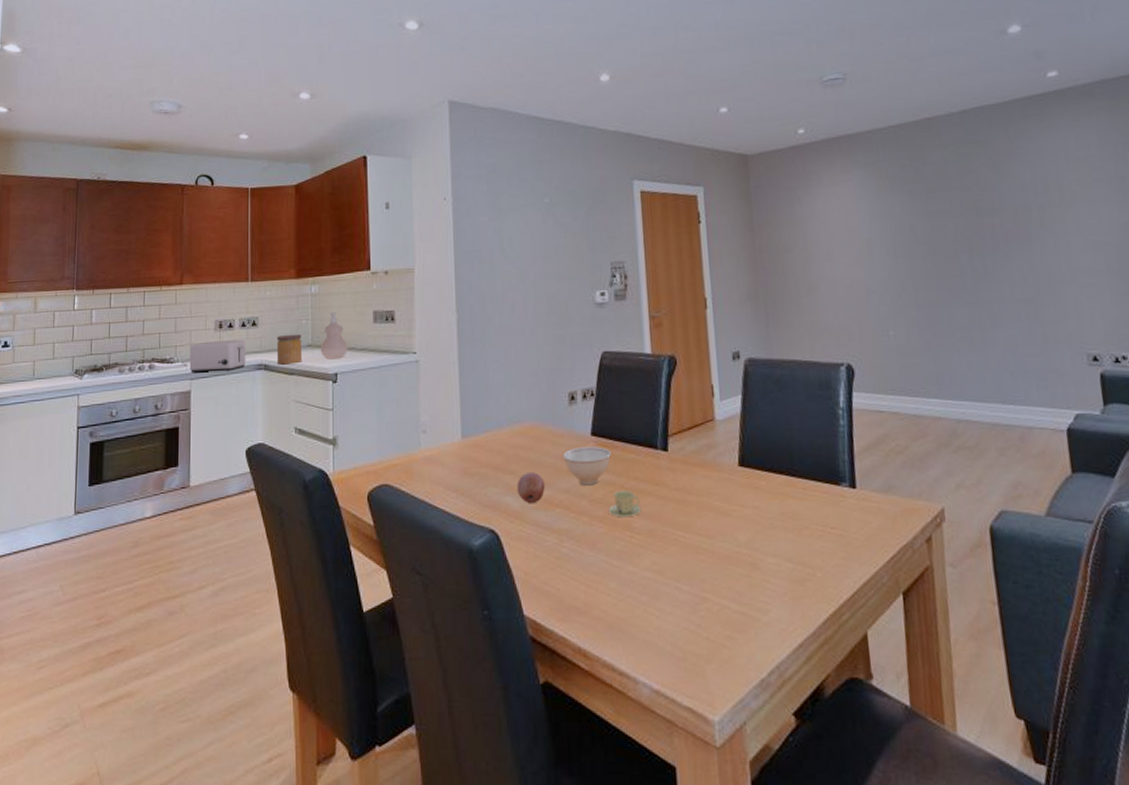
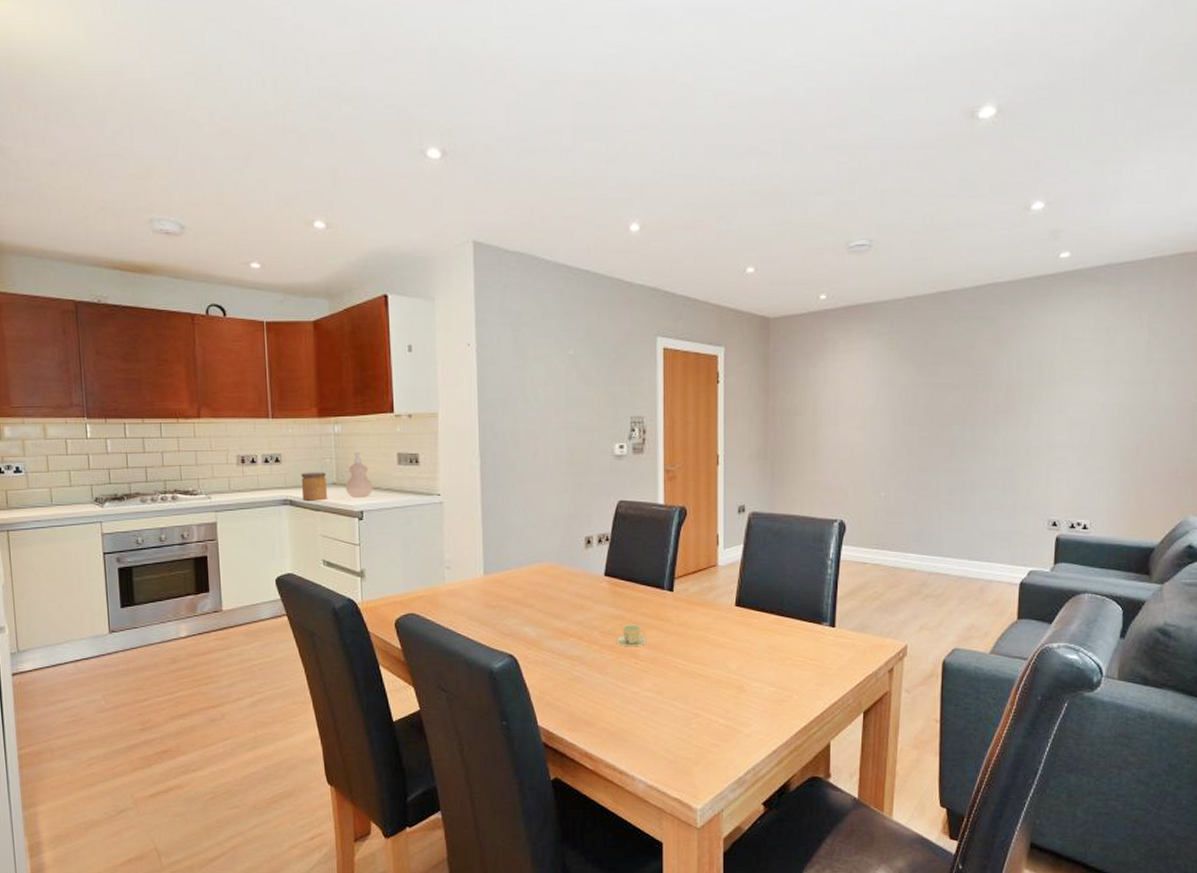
toaster: present [189,340,246,373] -> none [212,475,271,506]
fruit: present [516,471,545,504] -> none [534,606,560,634]
bowl: present [563,446,612,486] -> none [578,586,623,619]

